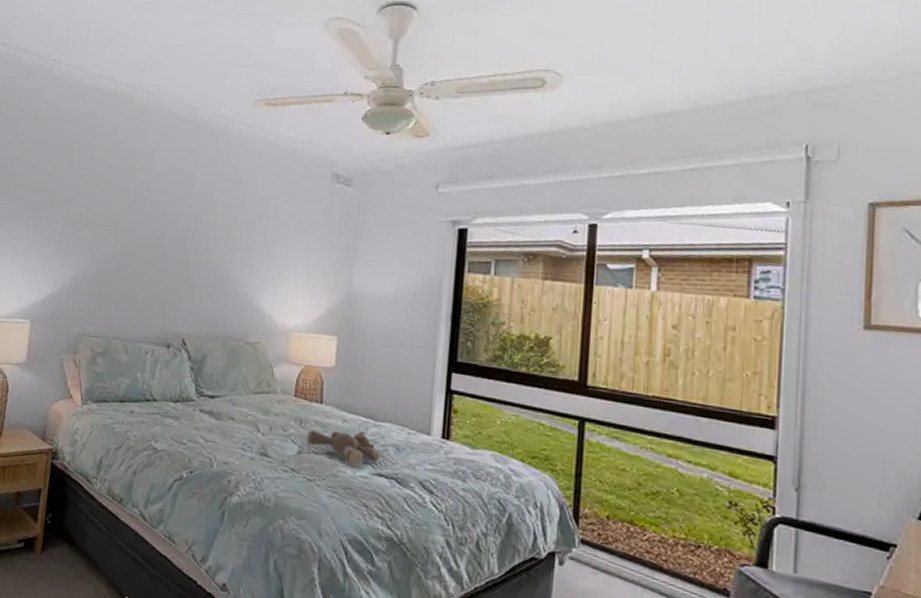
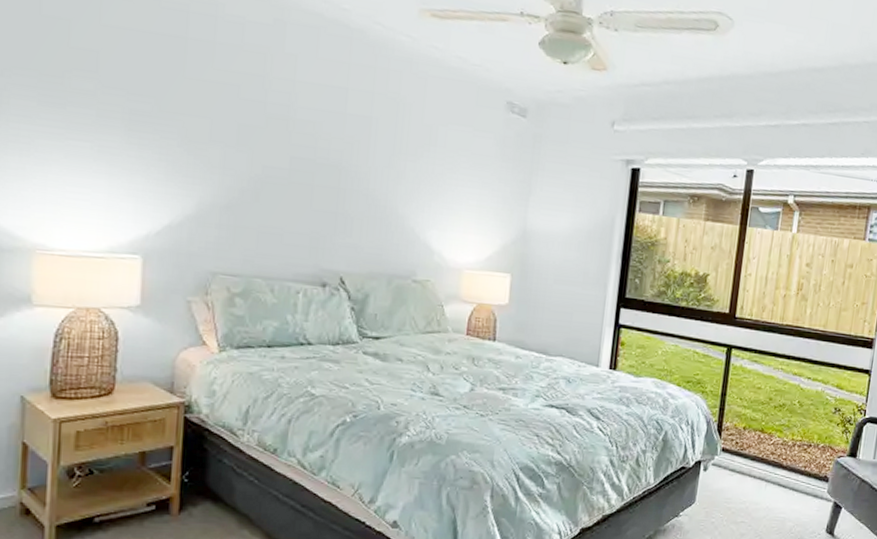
stuffed bear: present [306,429,381,467] -> none [478,366,552,400]

